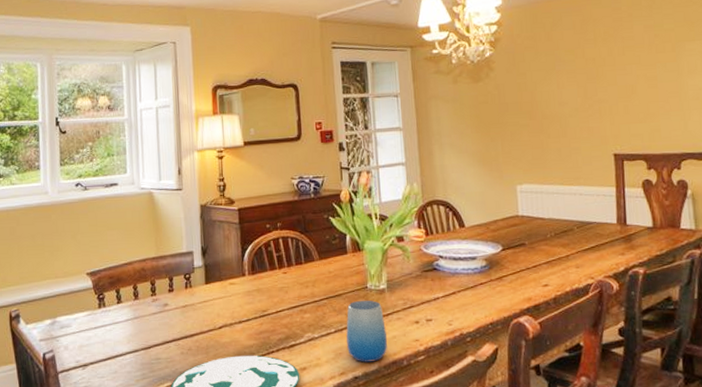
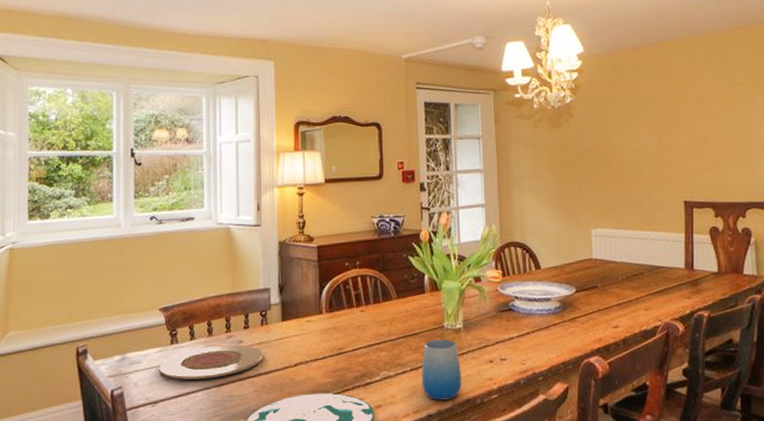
plate: none [88,308,188,343] -> present [159,345,263,380]

